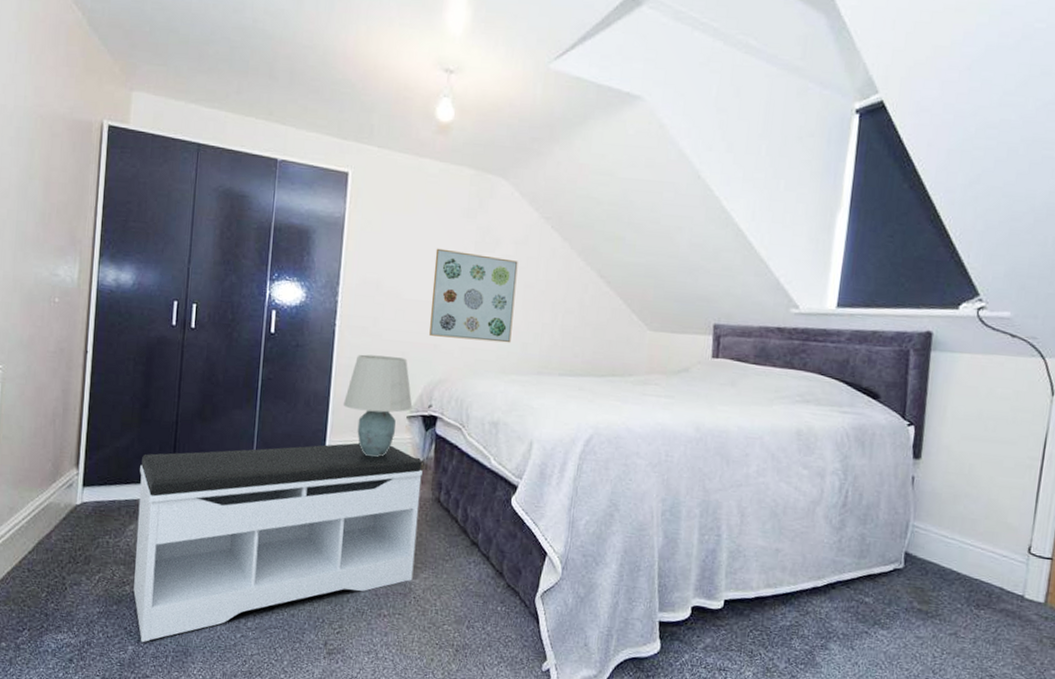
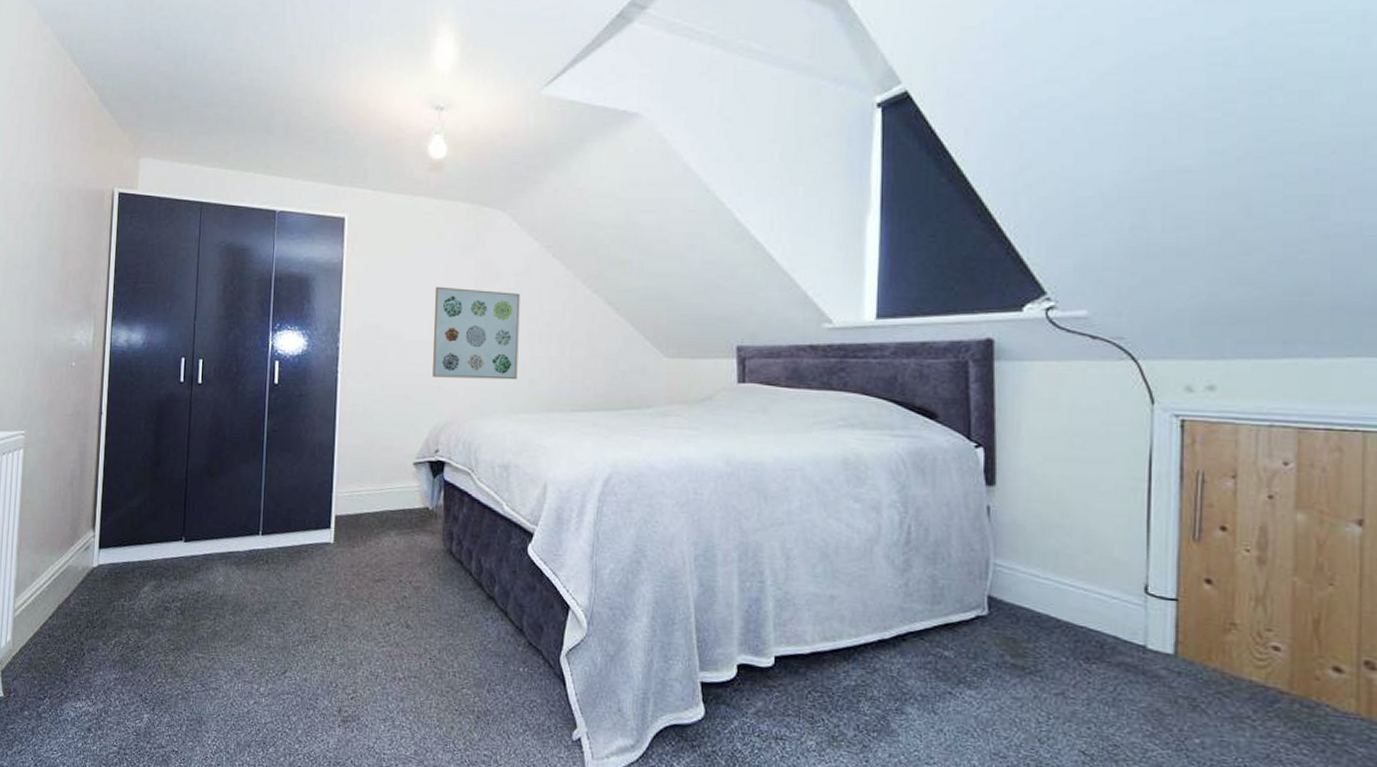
bench: present [133,442,422,643] -> none [148,493,432,711]
table lamp: present [343,354,413,457] -> none [348,400,419,508]

